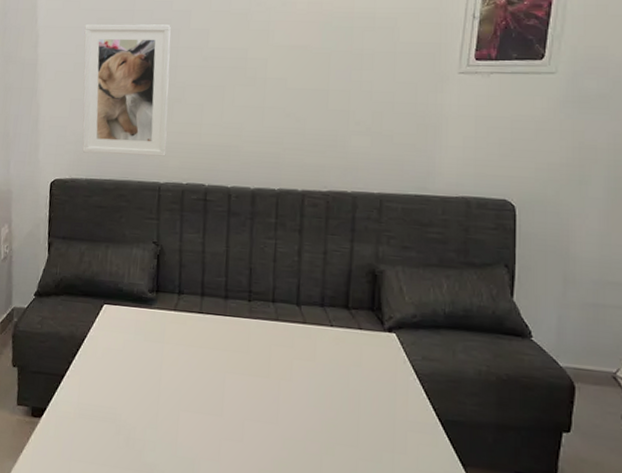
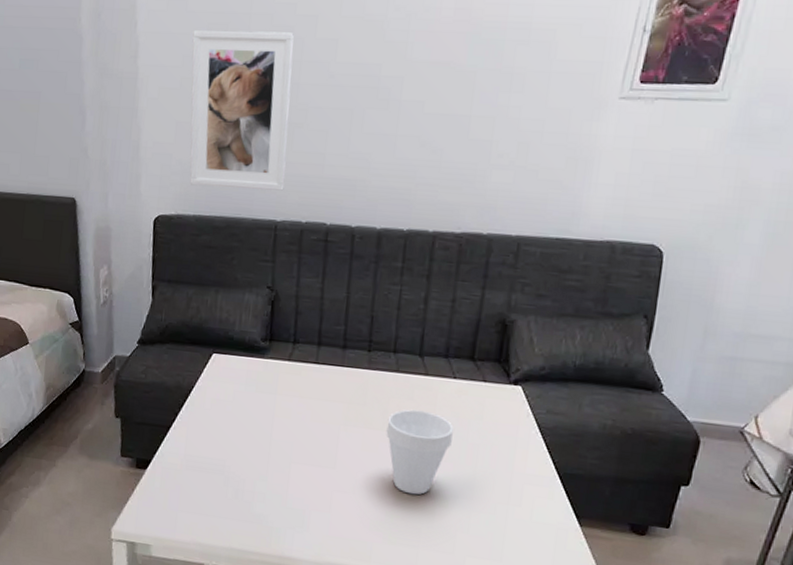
cup: none [269,356,334,443] -> present [386,409,454,495]

